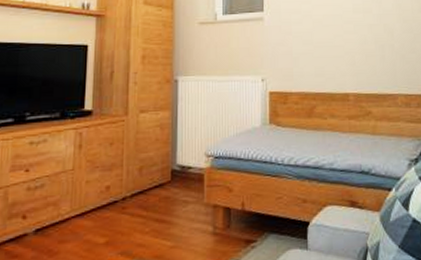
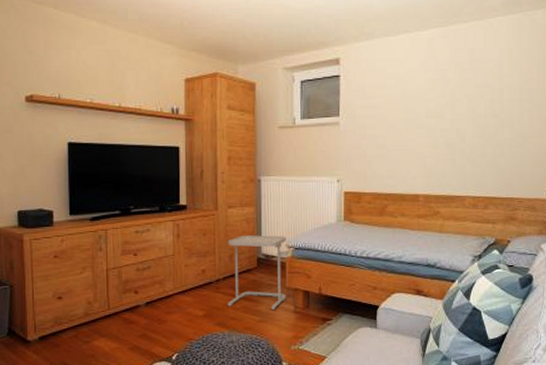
side table: none [134,142,208,232] -> present [227,235,289,309]

